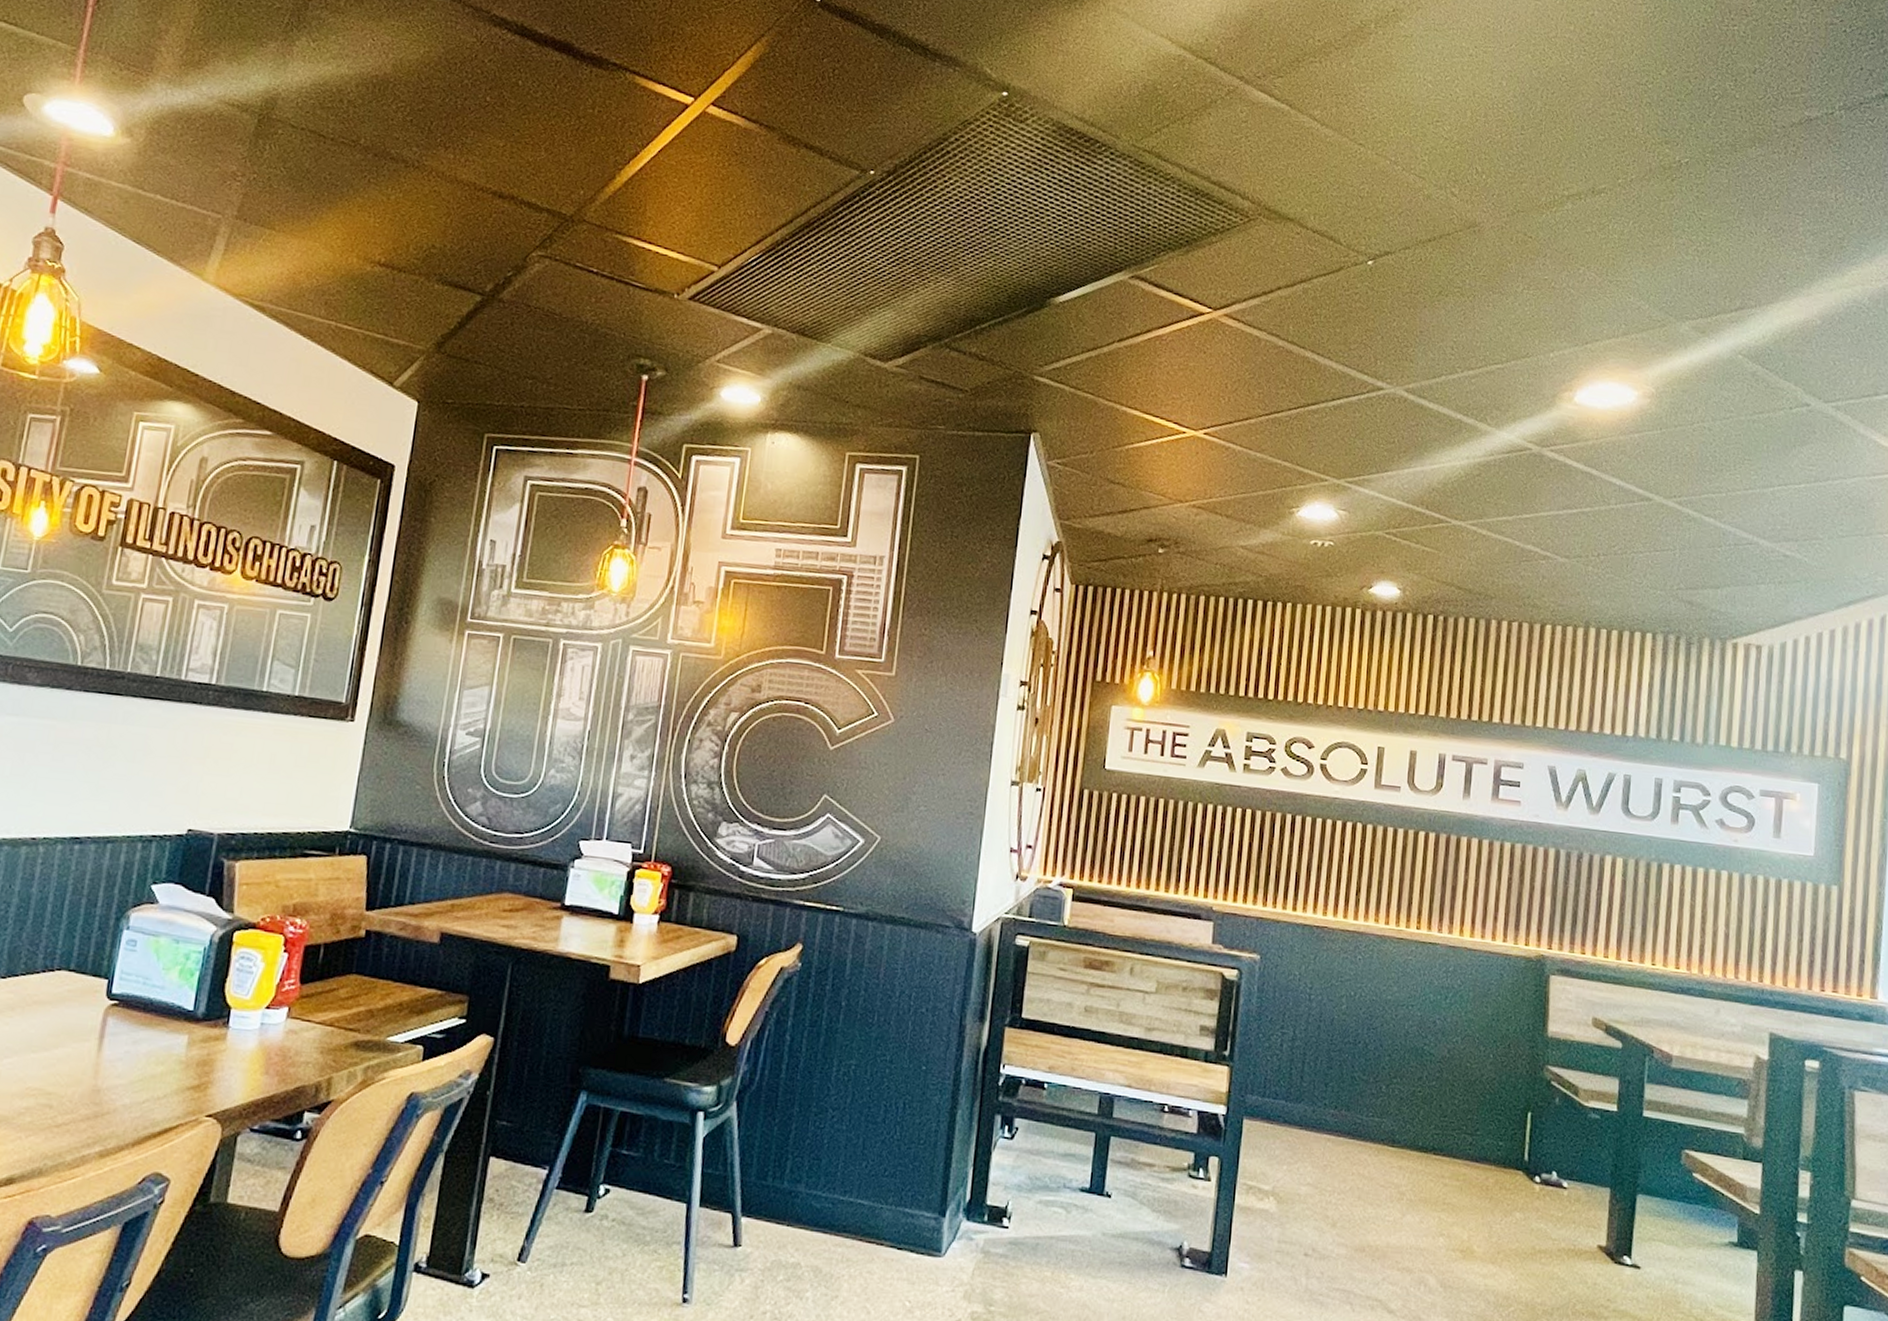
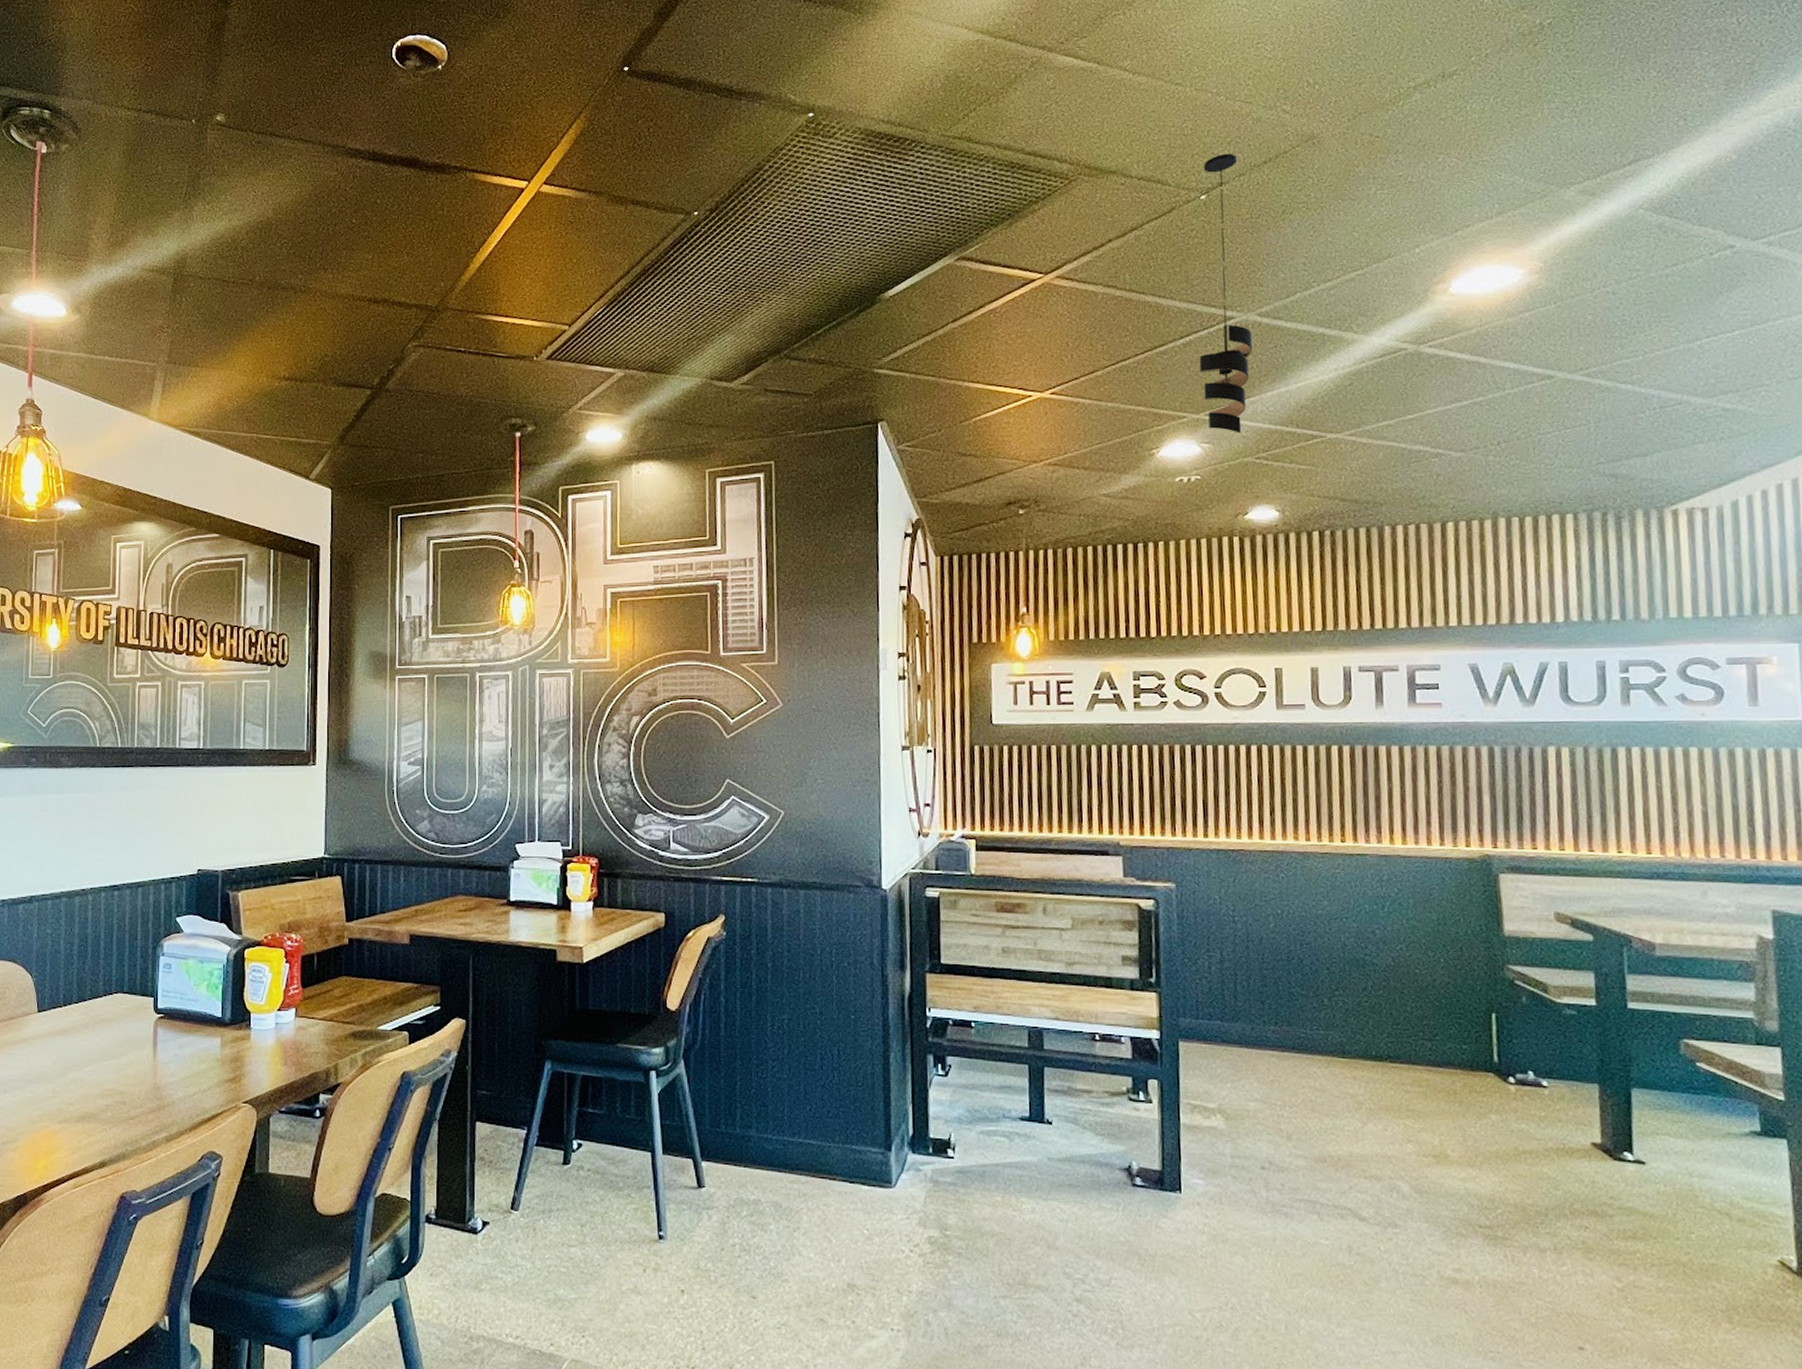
pendant light: none [1346,223,1406,506] -> present [1199,153,1253,433]

